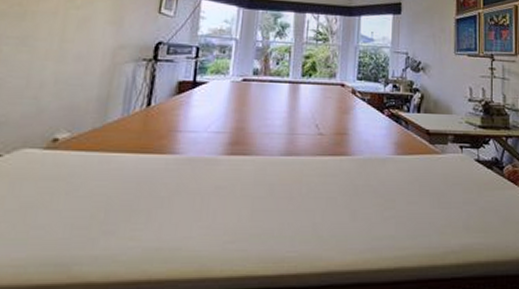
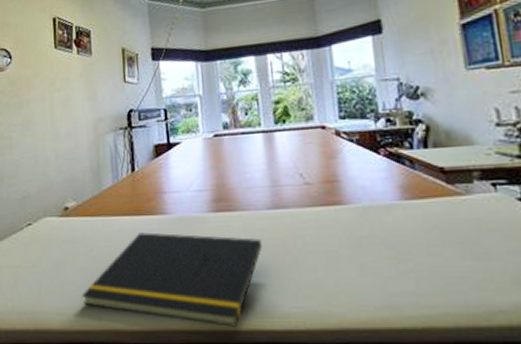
notepad: none [51,172,270,274] -> present [82,232,263,327]

